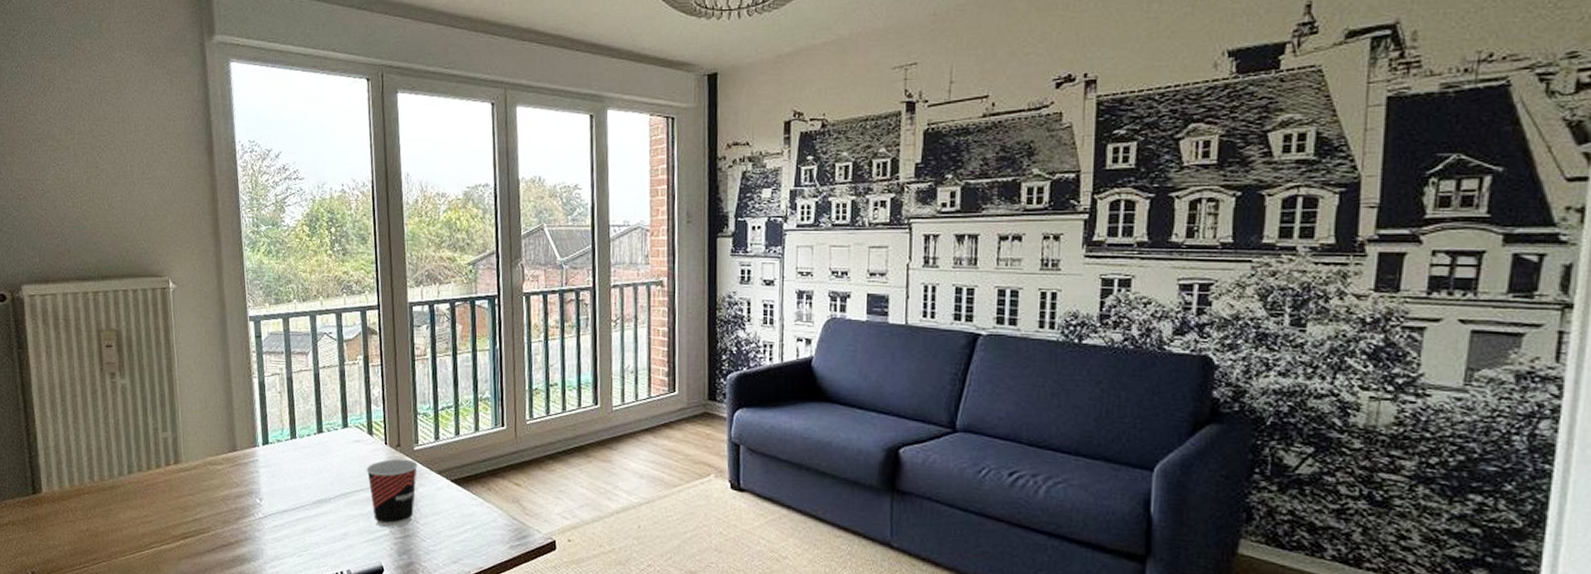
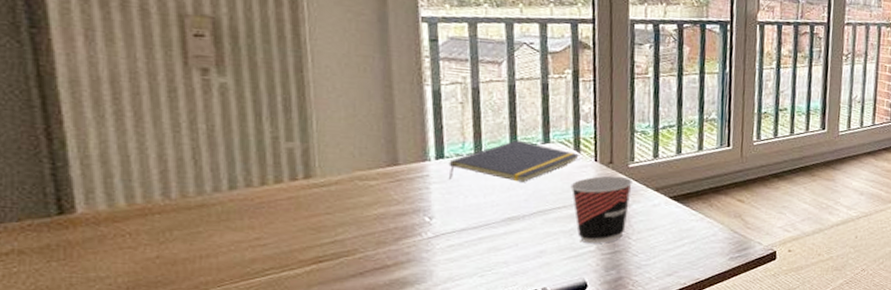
notepad: none [272,425,372,466] -> present [448,140,579,182]

